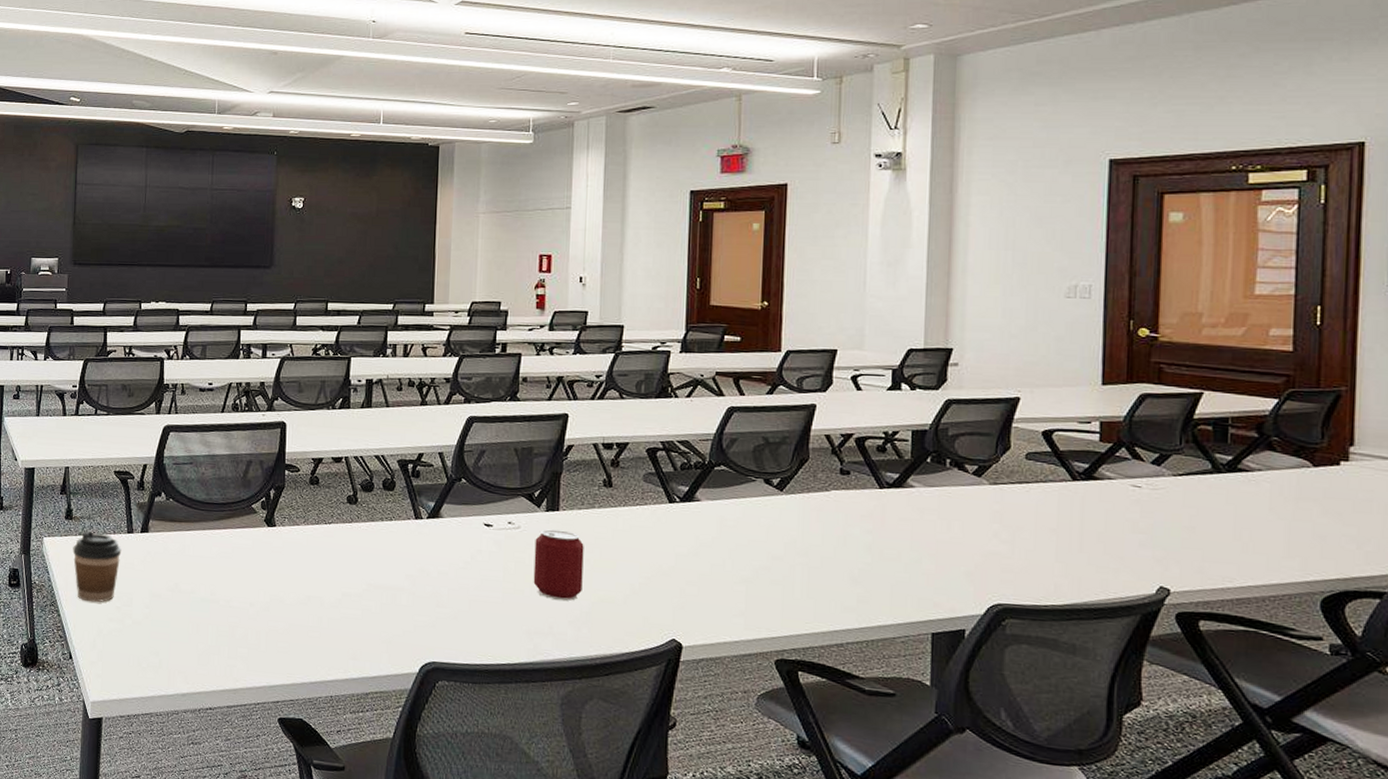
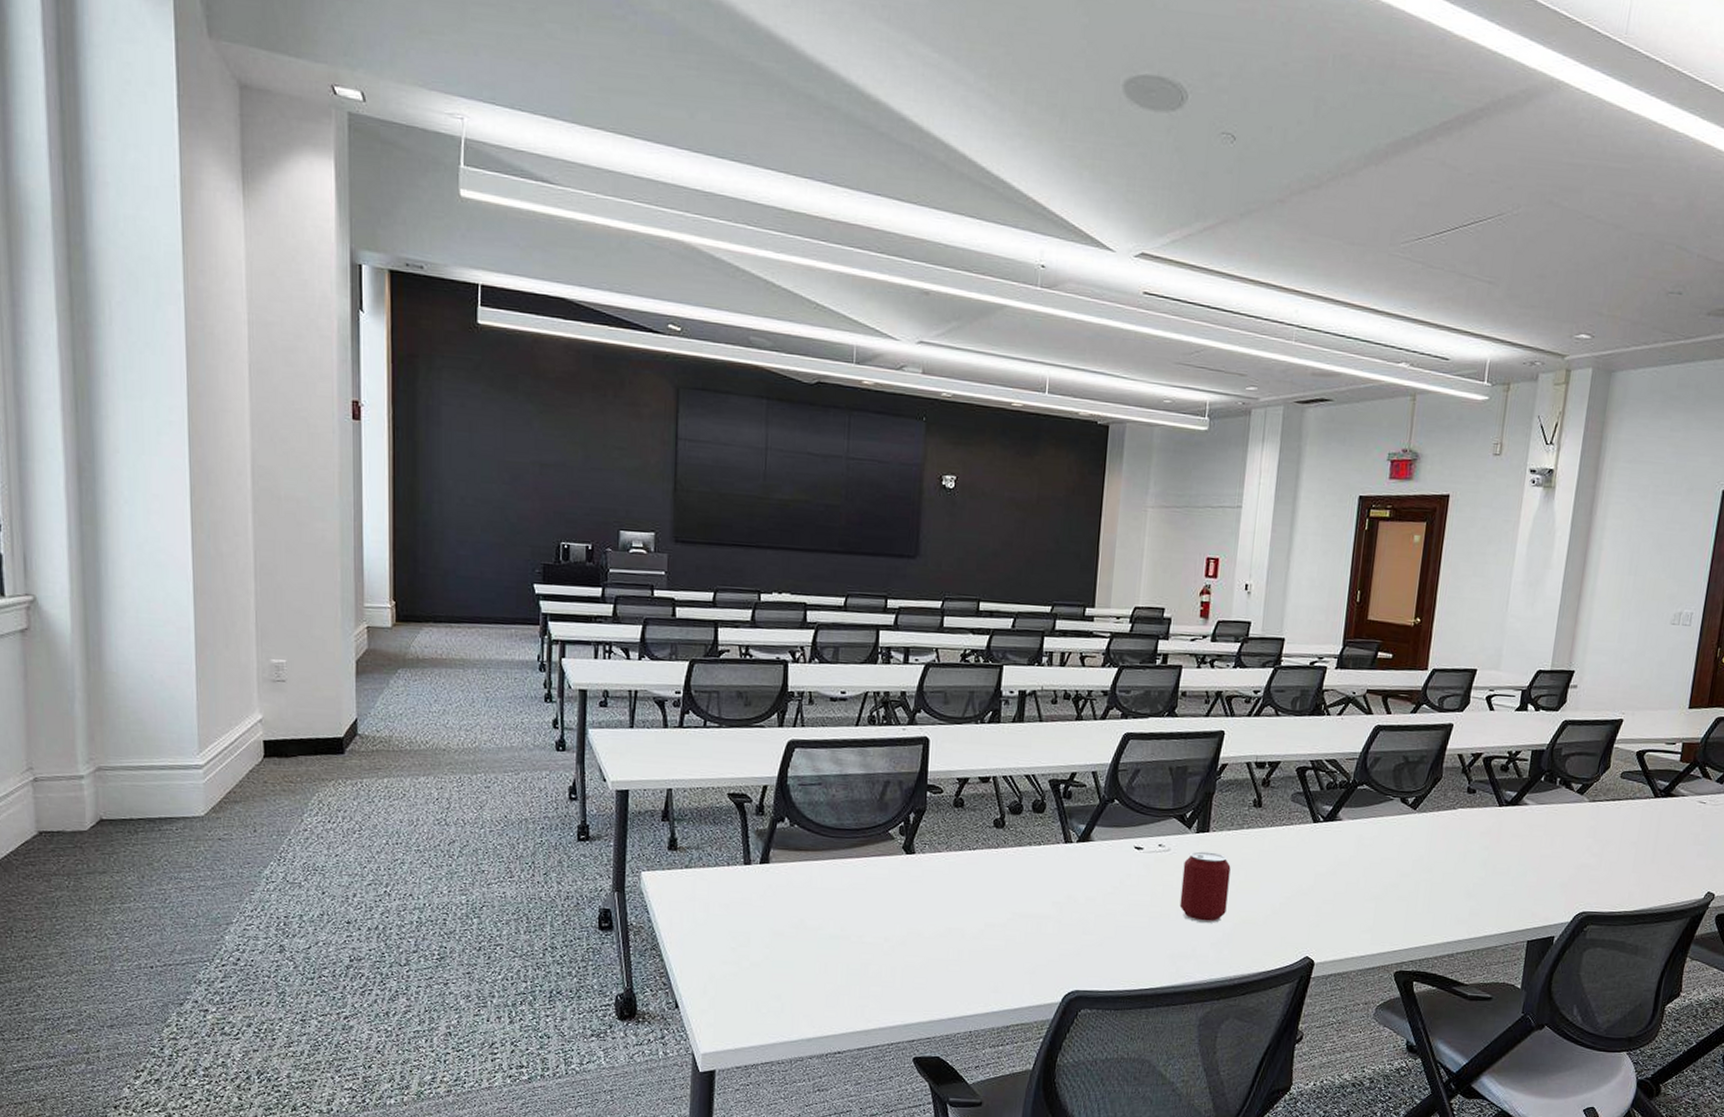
coffee cup: present [73,530,122,603] -> none [678,862,737,944]

